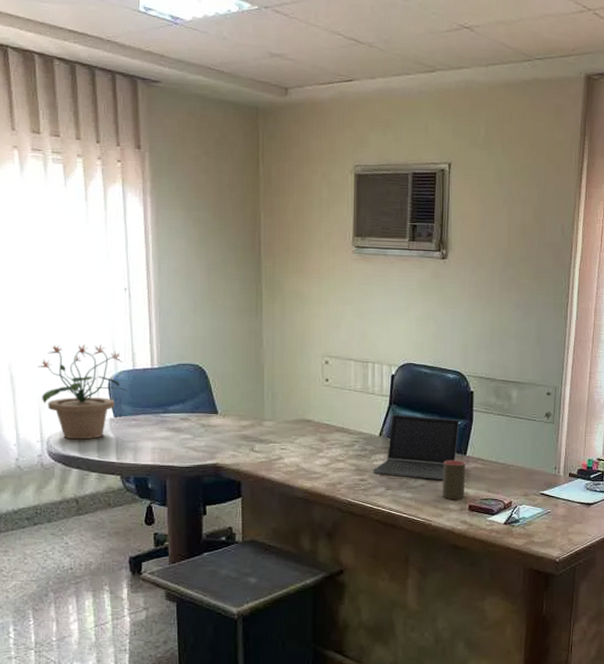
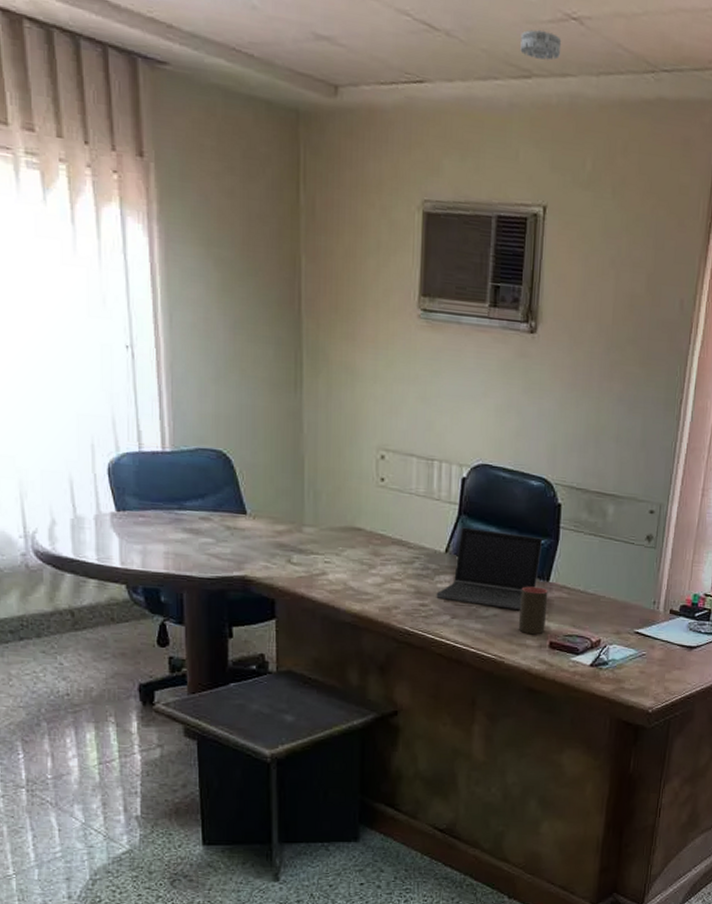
potted plant: present [37,344,128,440] -> none [16,414,133,538]
smoke detector: none [426,37,457,58] -> present [520,29,562,61]

